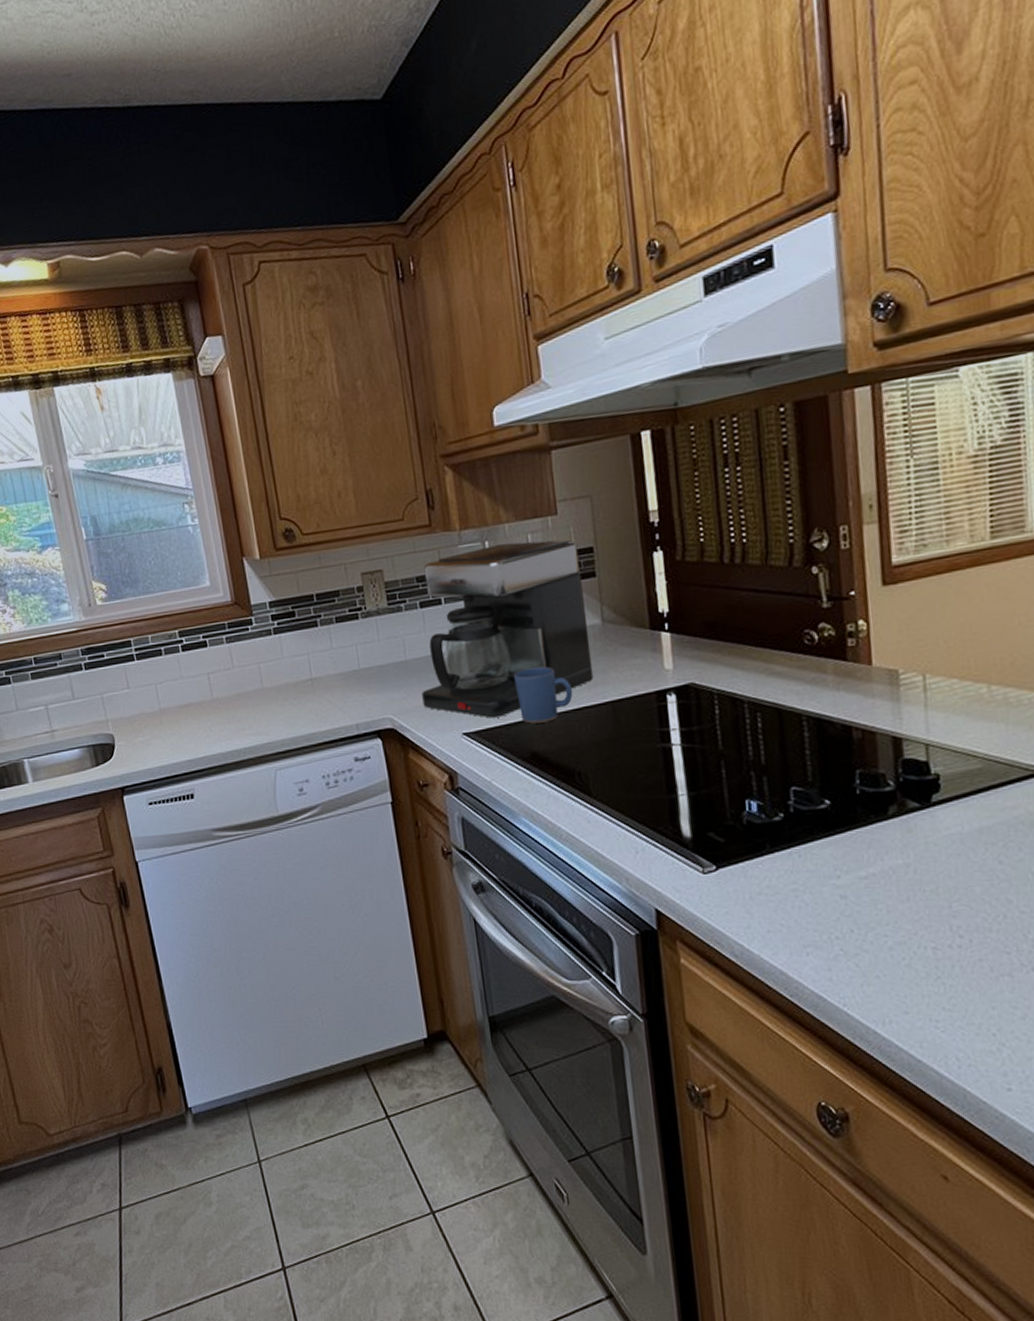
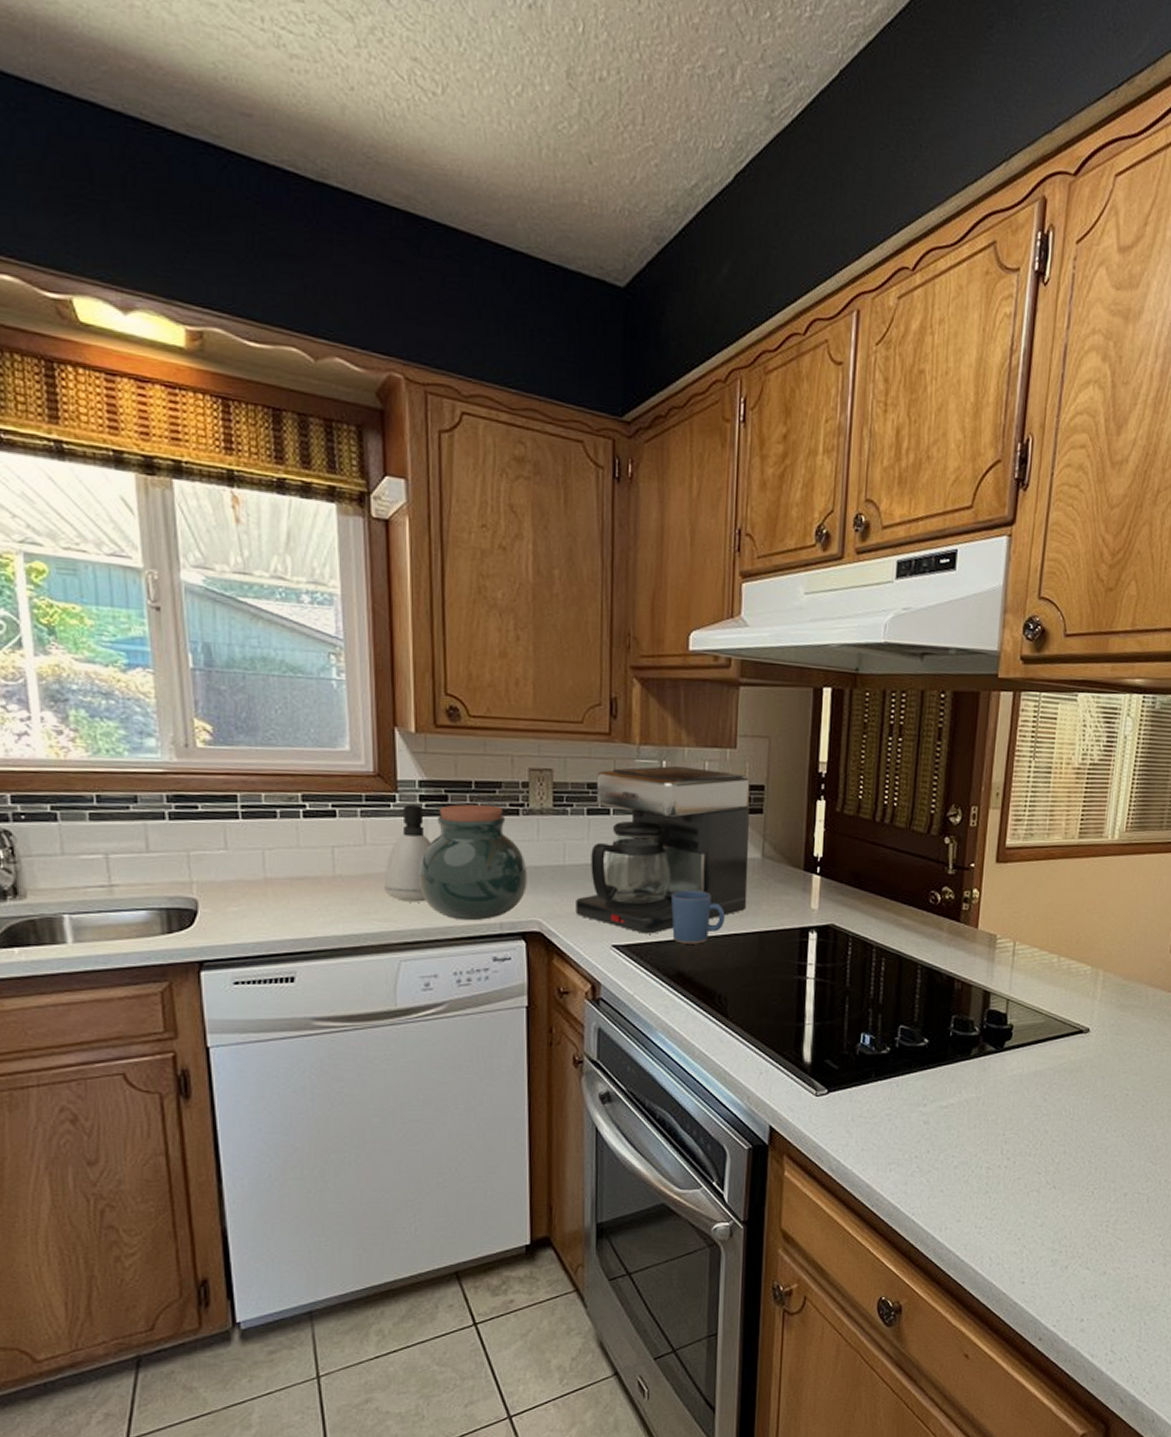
soap dispenser: none [252,624,292,715] -> present [383,805,442,902]
jar: none [279,614,375,726] -> present [418,804,527,921]

